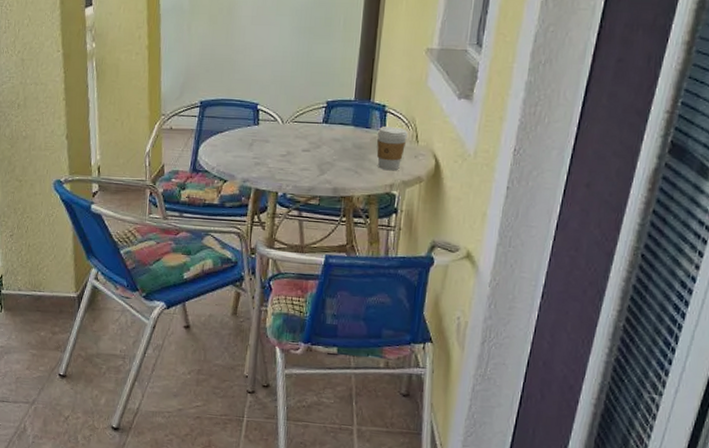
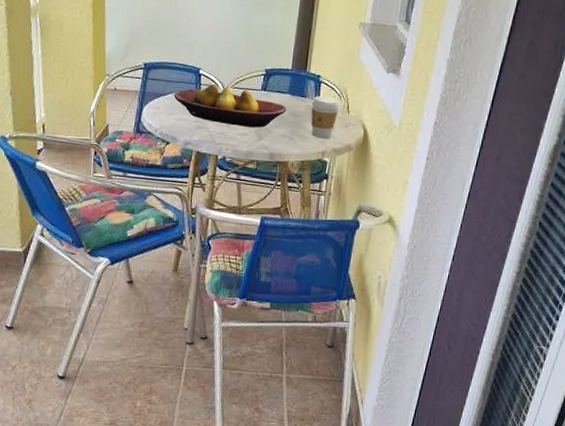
fruit bowl: none [231,119,351,162] -> present [173,84,287,128]

